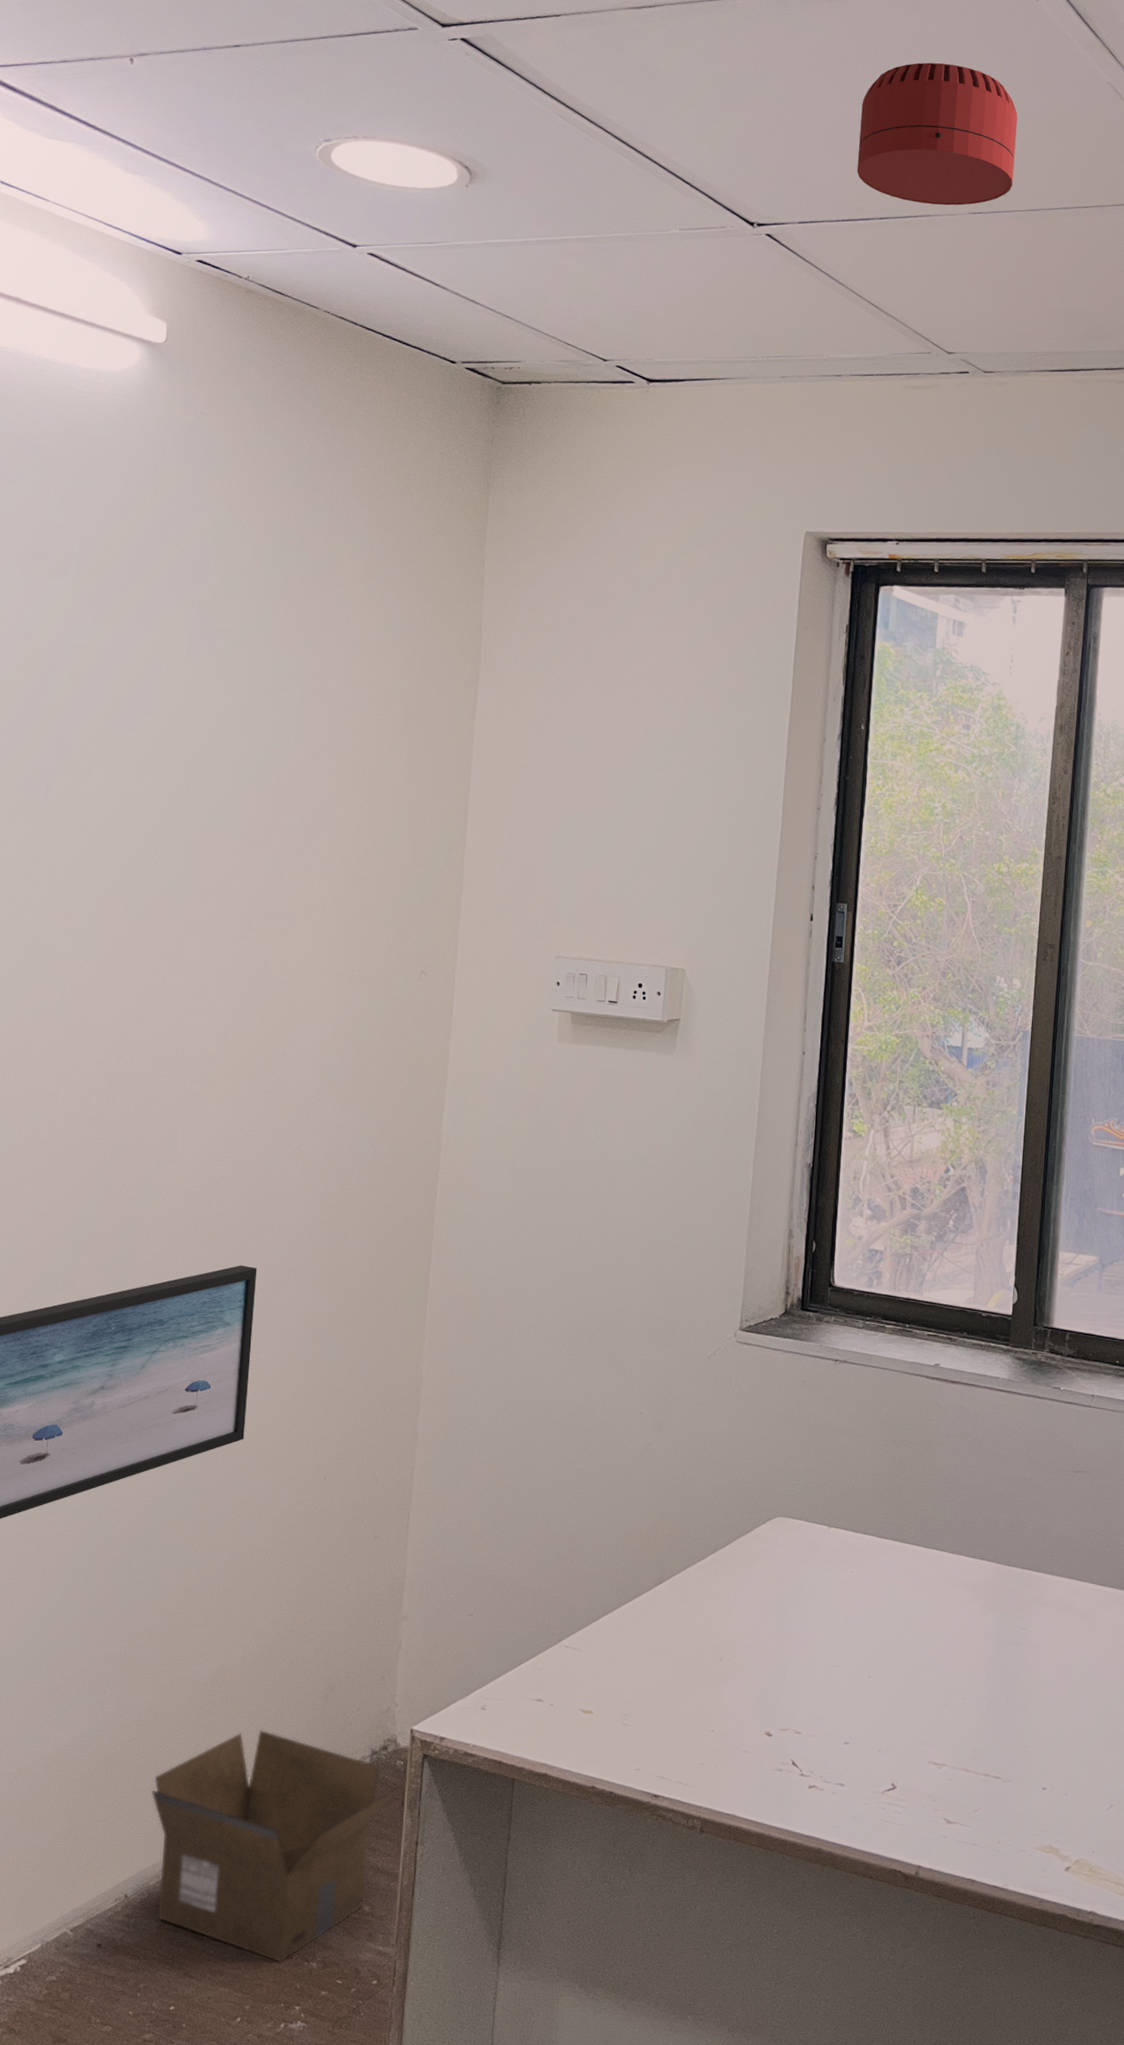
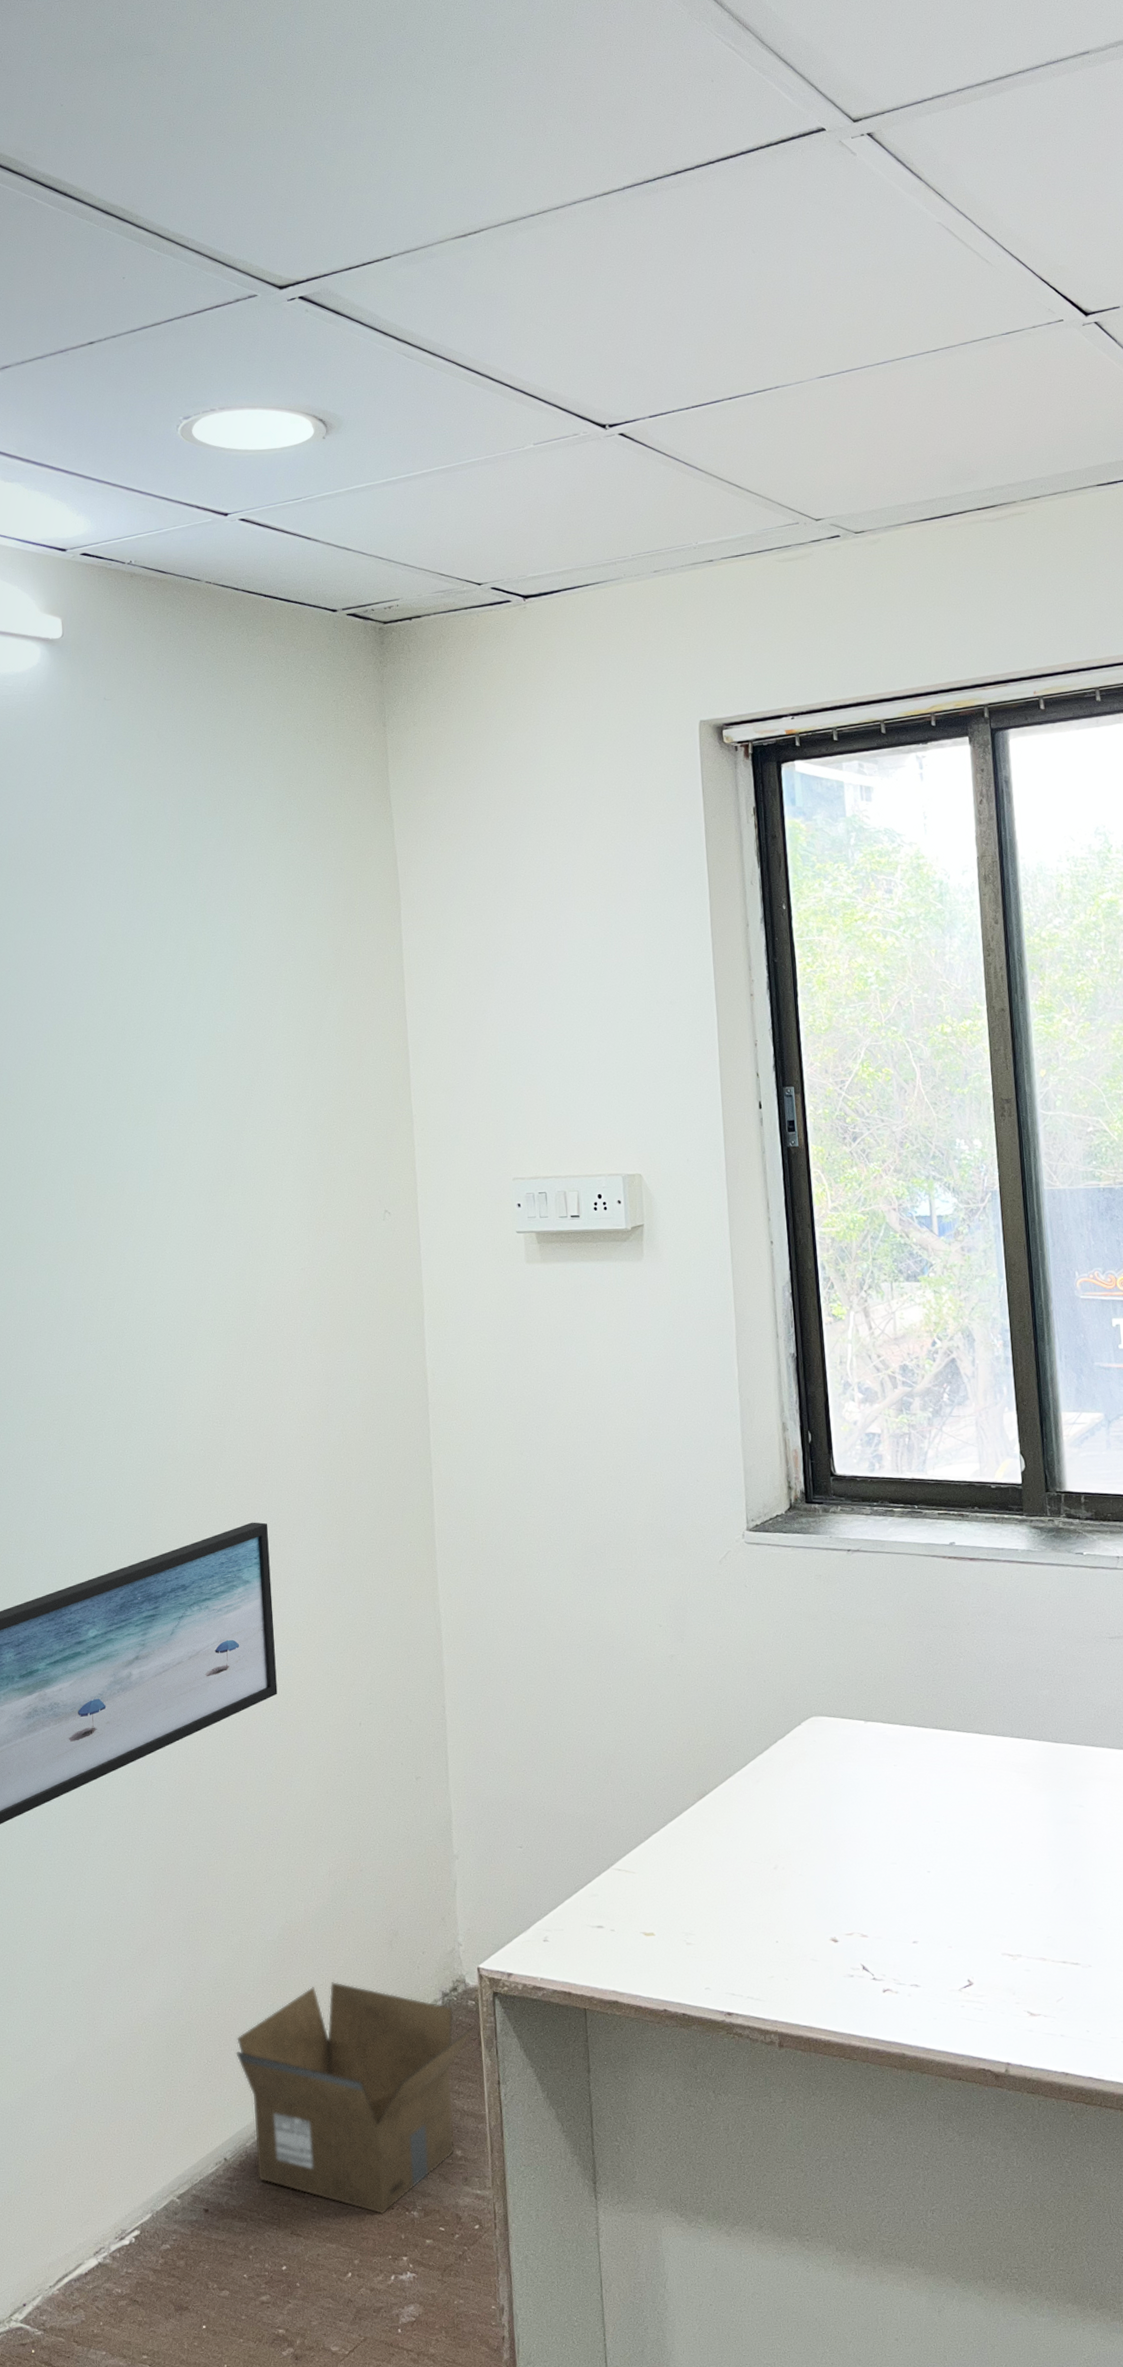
smoke detector: present [857,62,1018,206] -> none [695,233,857,377]

